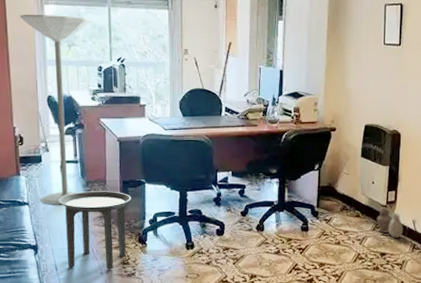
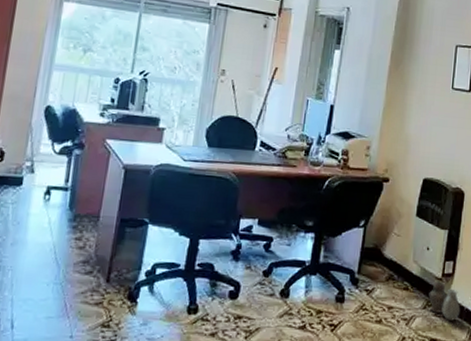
floor lamp: present [20,14,92,205] -> none [9,9,118,242]
side table: present [59,191,131,270] -> none [28,227,128,333]

